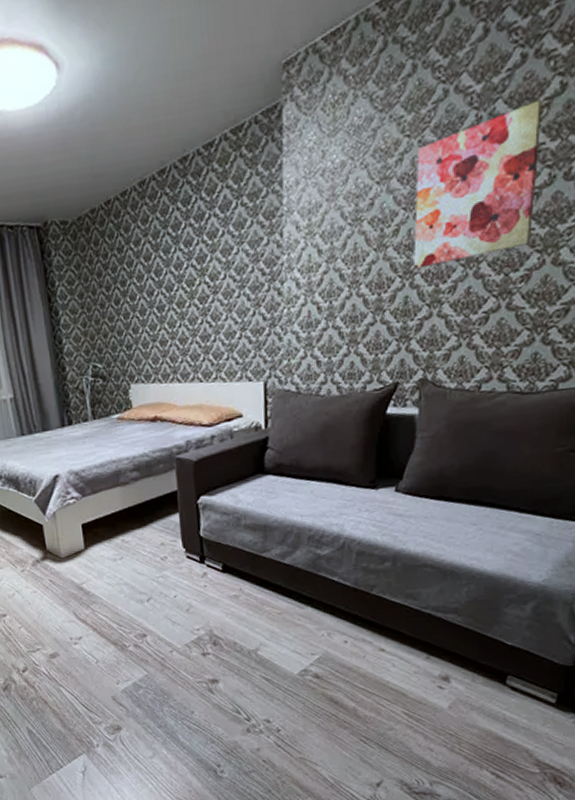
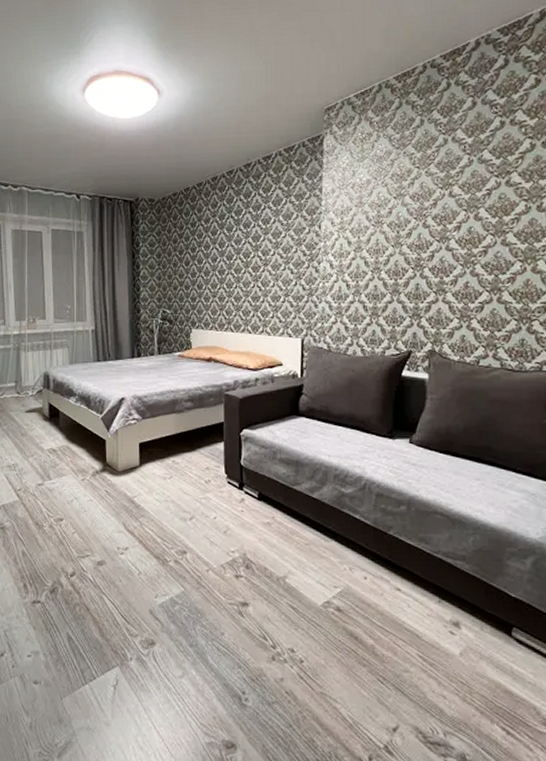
wall art: present [413,99,542,269] -> none [423,153,518,264]

